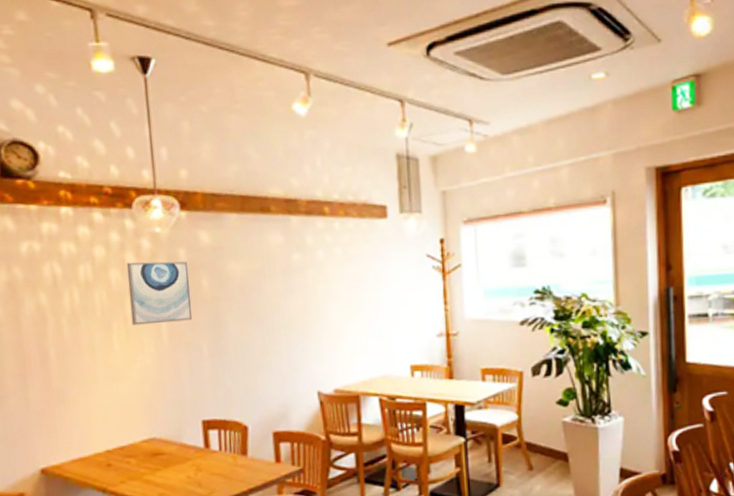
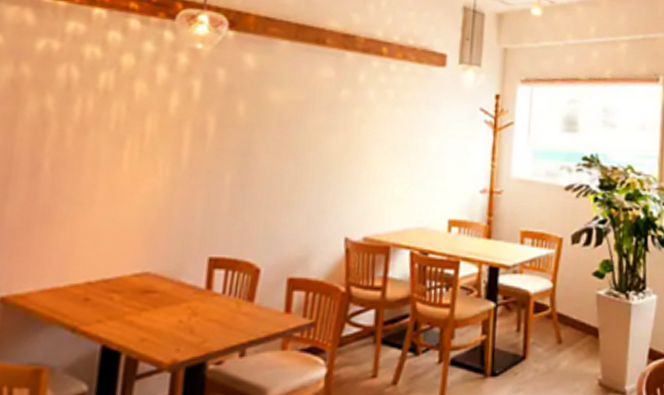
wall art: present [126,261,193,325] -> none [149,75,226,146]

